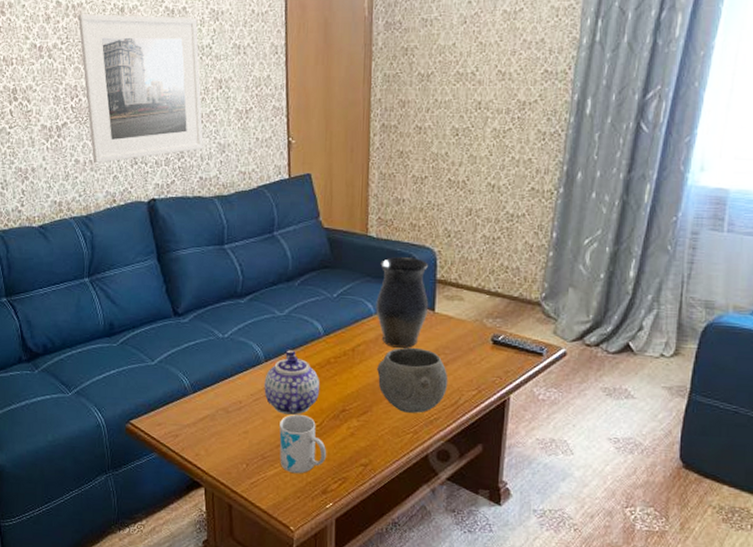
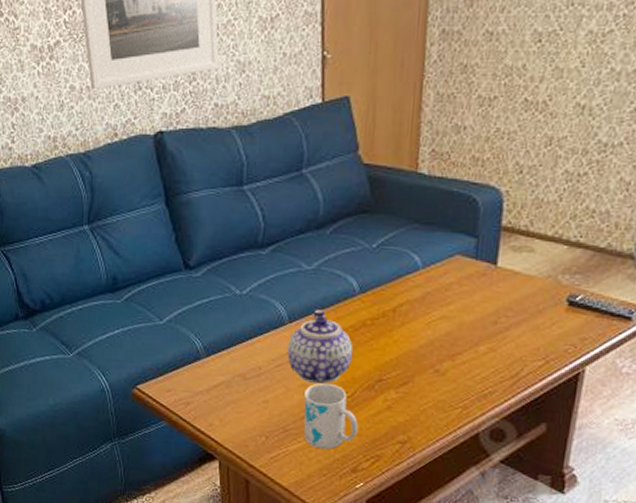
vase: present [376,257,429,348] -> none [423,199,492,309]
bowl: present [376,347,449,413] -> none [421,308,509,386]

